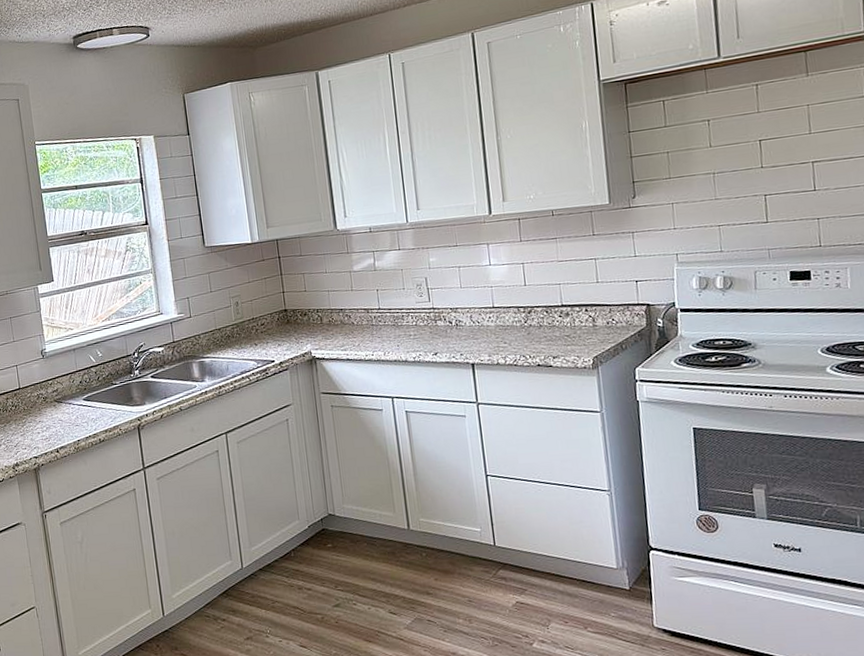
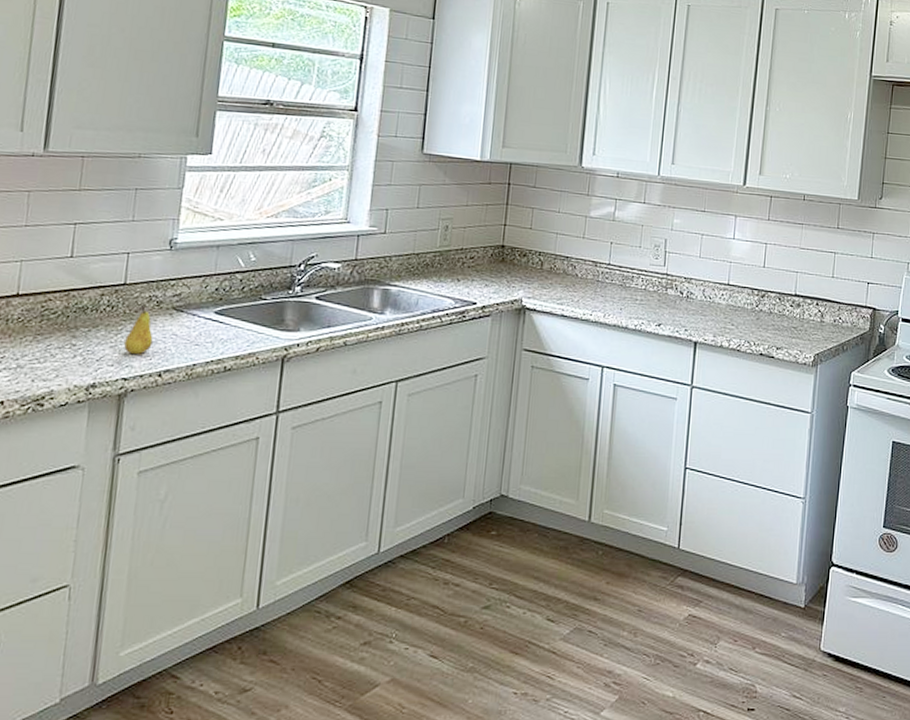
fruit: none [29,402,48,438] -> present [124,306,153,354]

